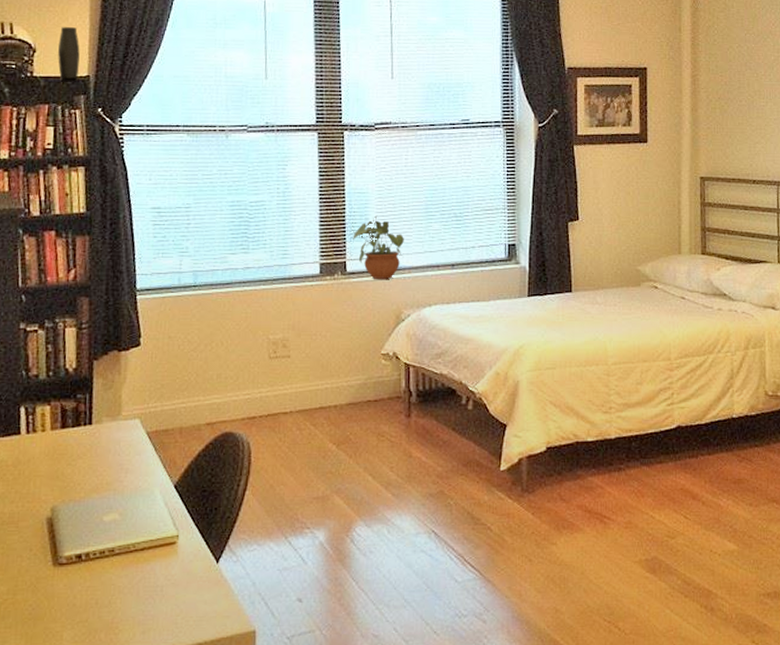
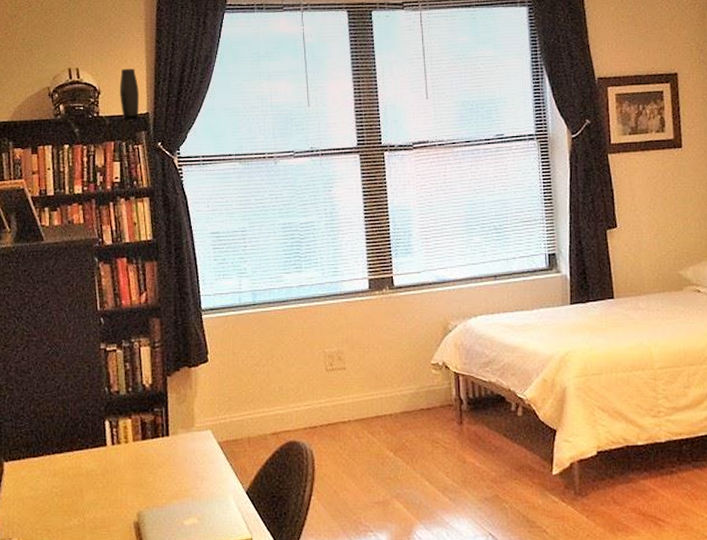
potted plant: present [353,215,404,279] -> none [398,231,447,292]

